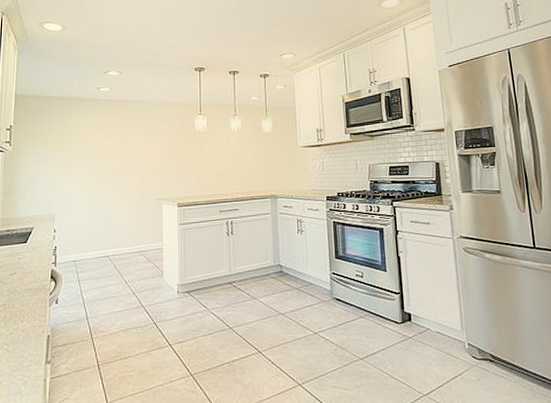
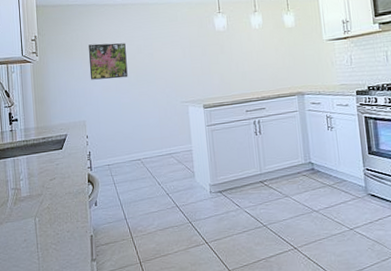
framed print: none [64,137,104,173] -> present [89,43,128,80]

